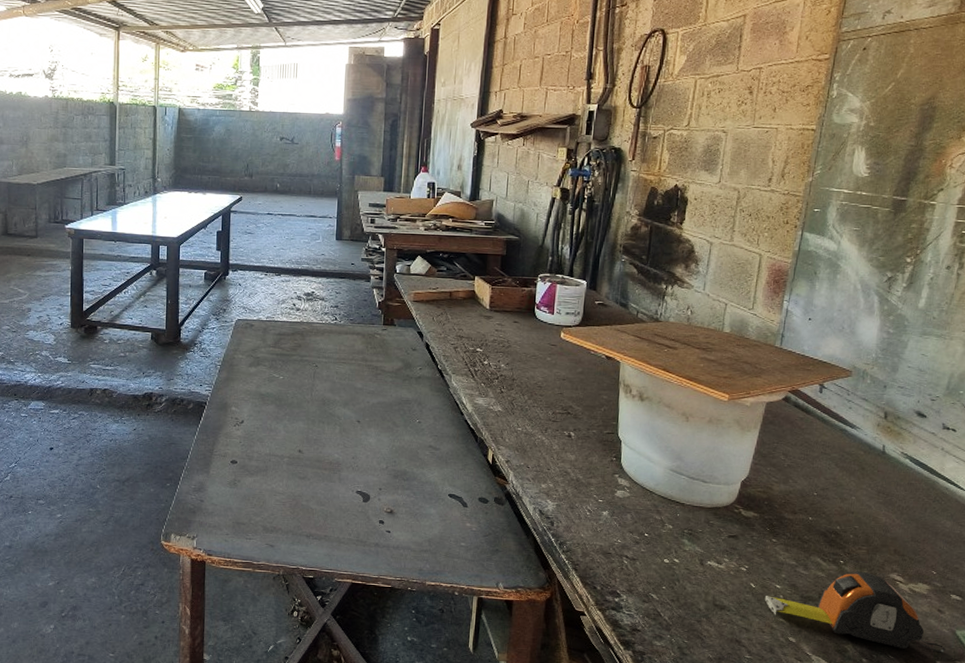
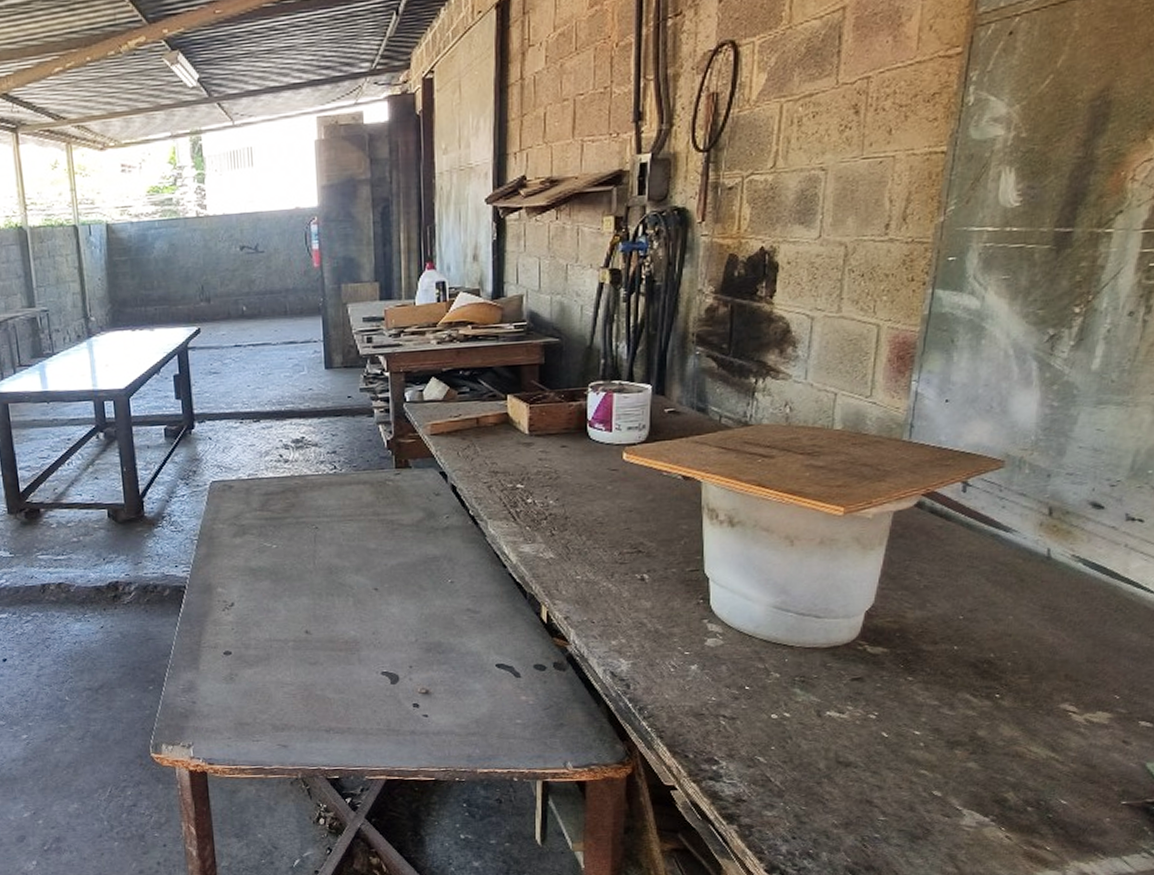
tape measure: present [764,571,945,653] -> none [900,704,1133,792]

